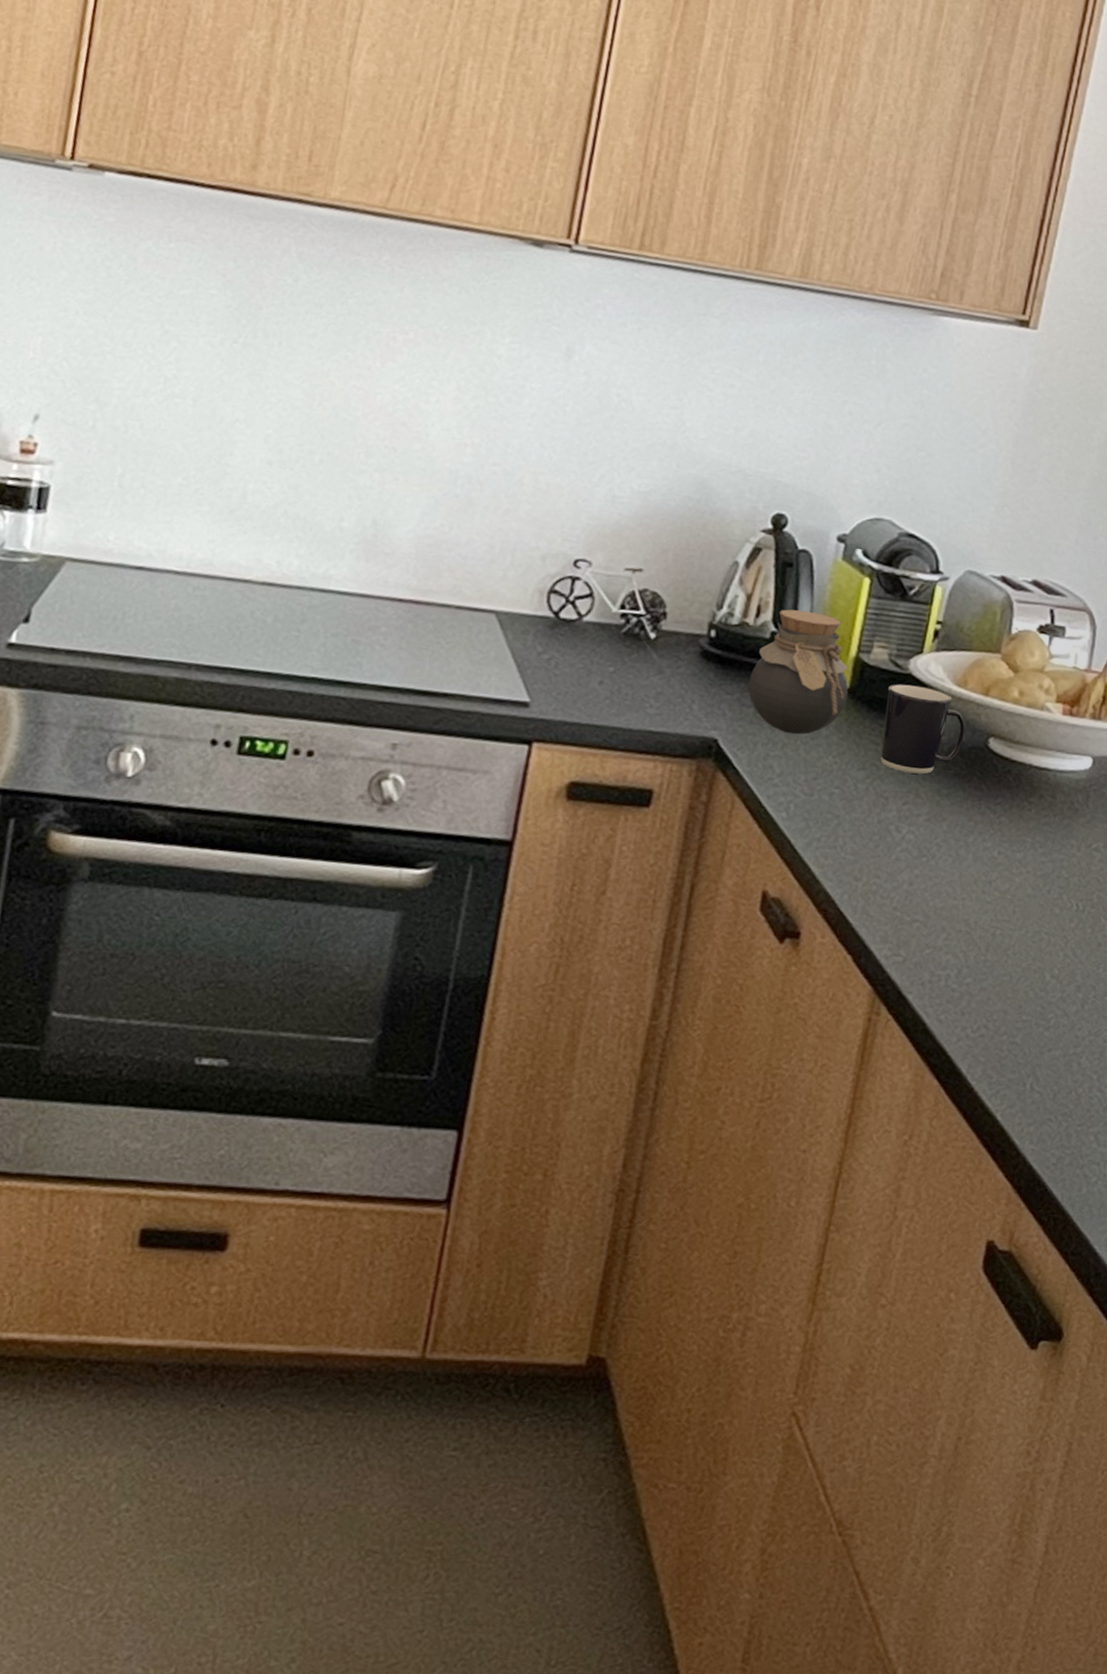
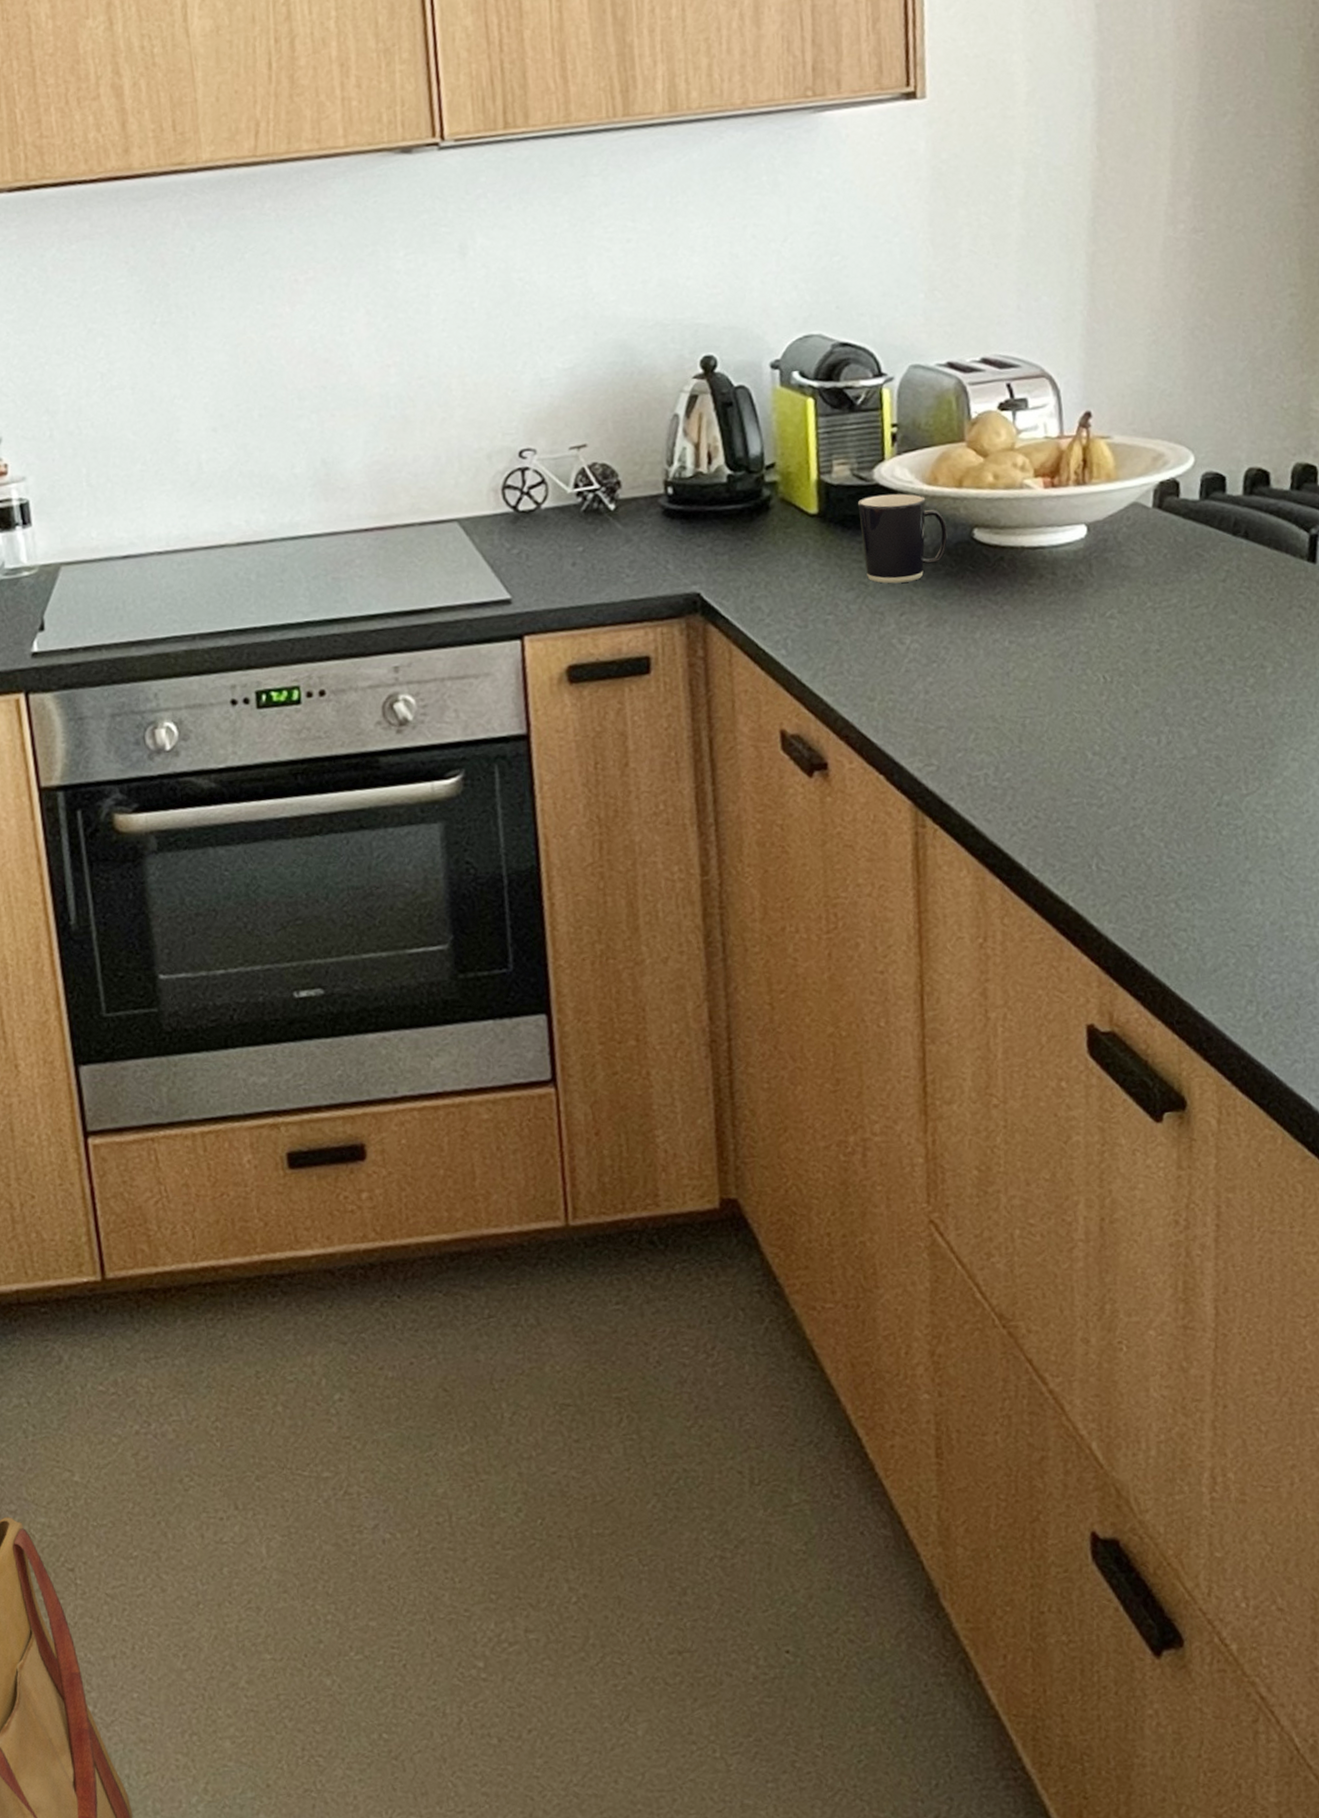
jar: present [748,609,848,735] -> none [716,445,819,572]

